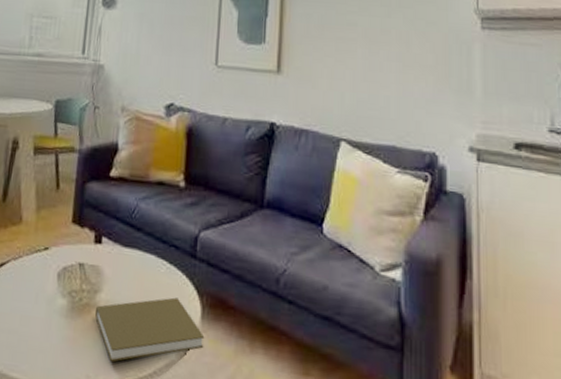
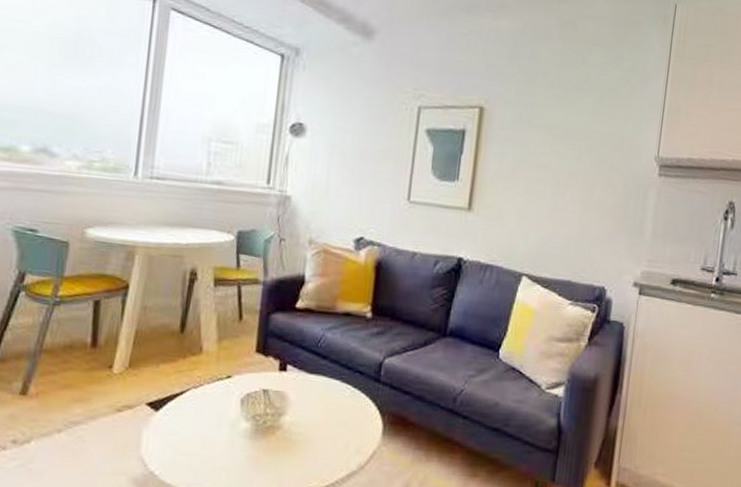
book: present [94,297,205,362] -> none [279,417,385,476]

